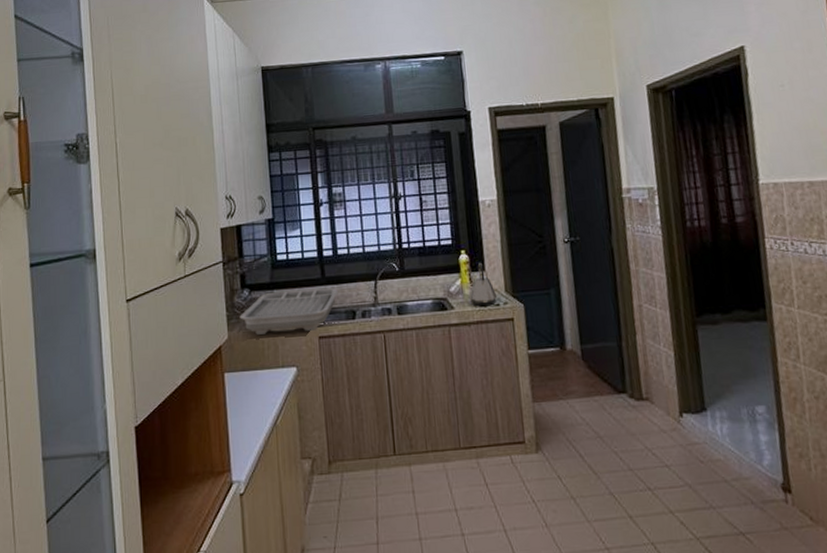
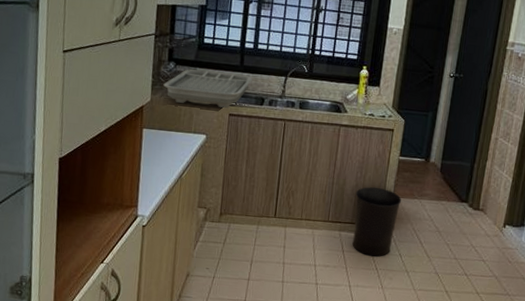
kettle: present [469,262,498,308] -> none [361,79,385,117]
waste bin: none [485,394,546,485] -> present [352,187,402,257]

